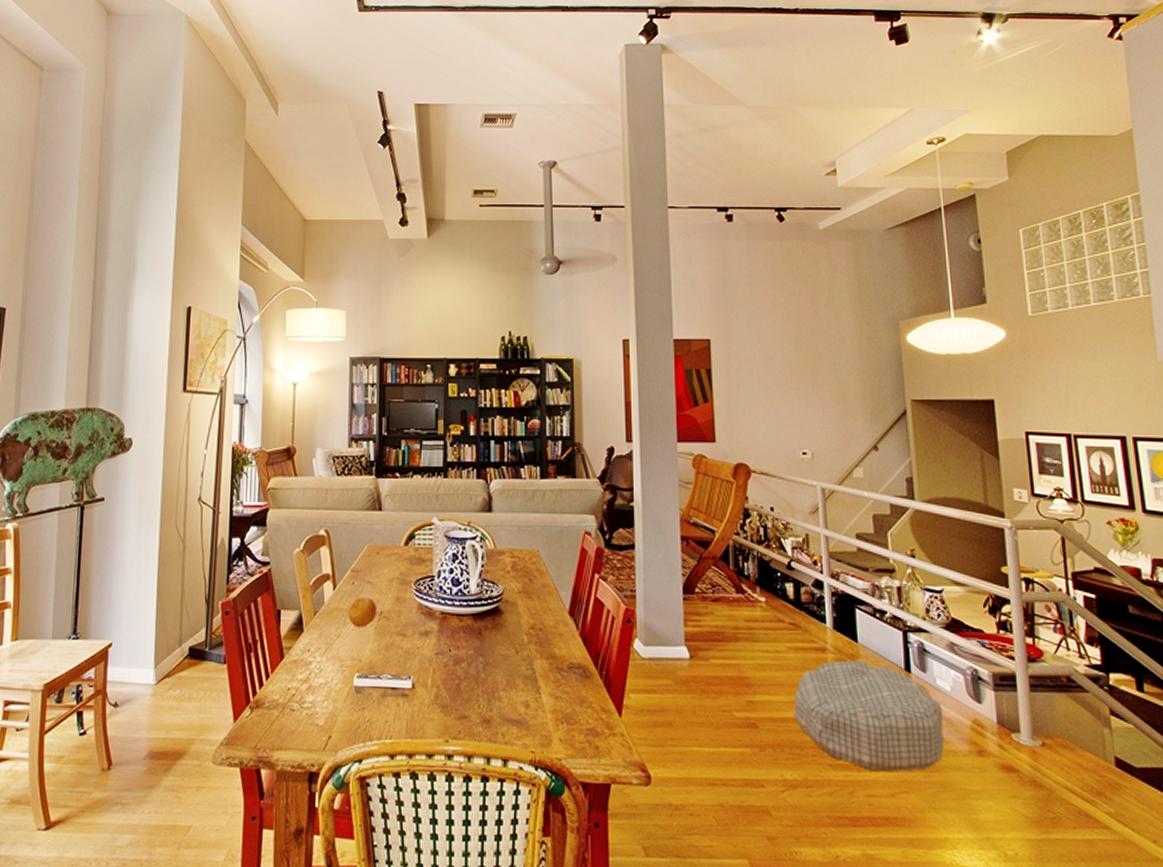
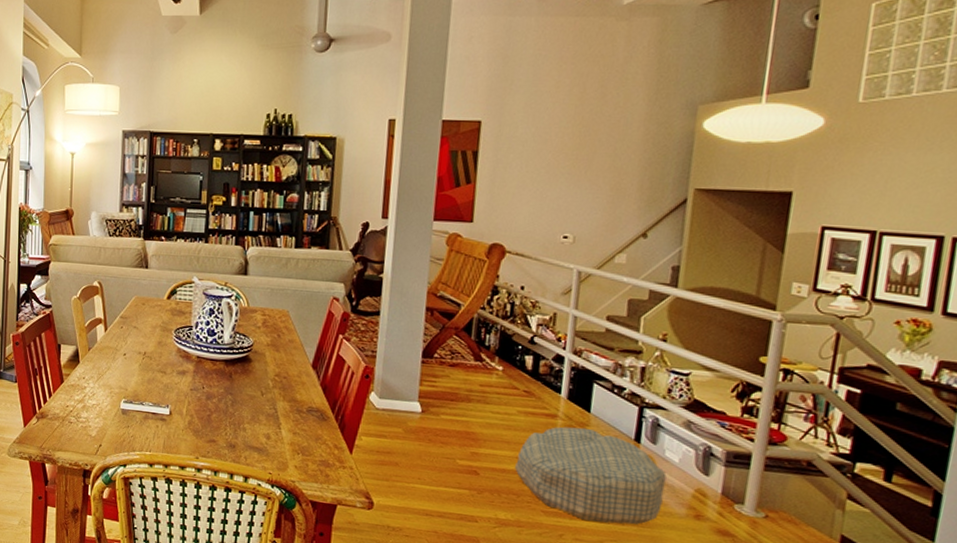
fruit: present [348,596,377,628] -> none [117,338,142,364]

